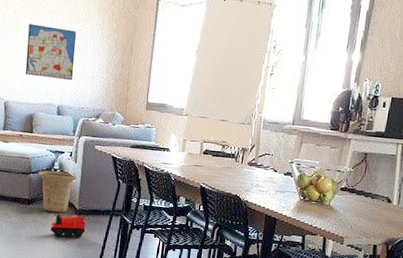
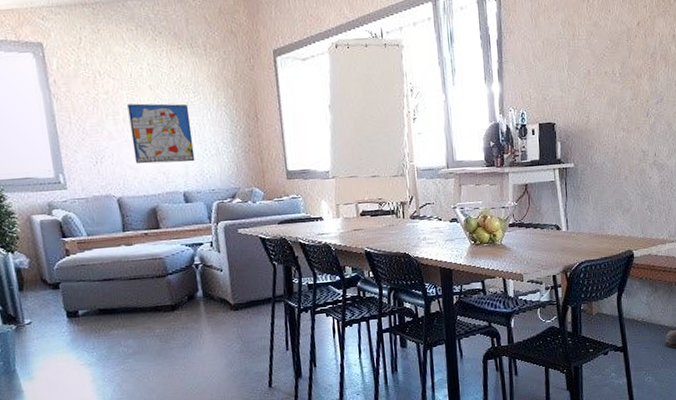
basket: present [37,170,78,213] -> none [176,265,225,315]
toy train: present [49,214,86,238] -> none [204,309,248,341]

